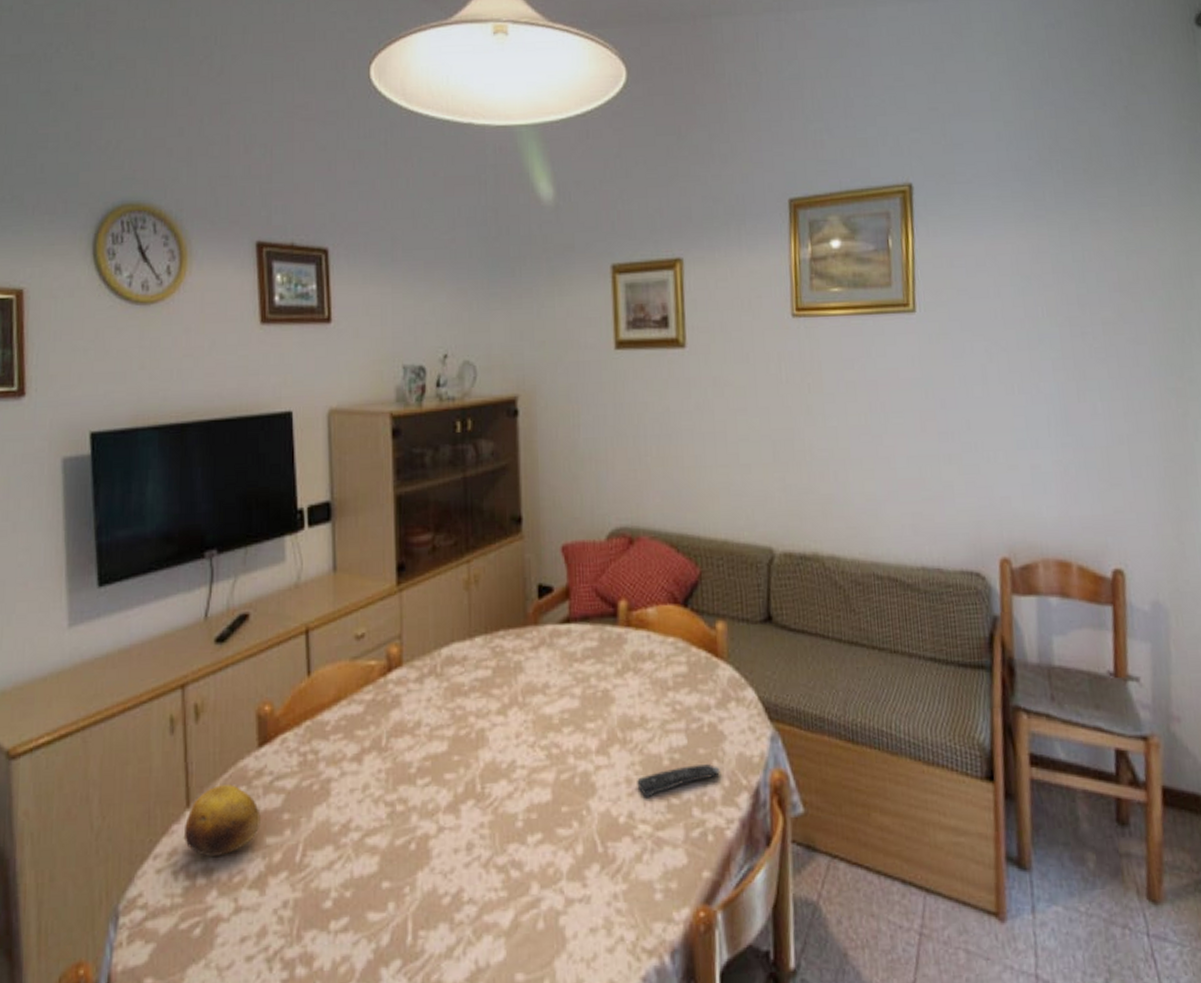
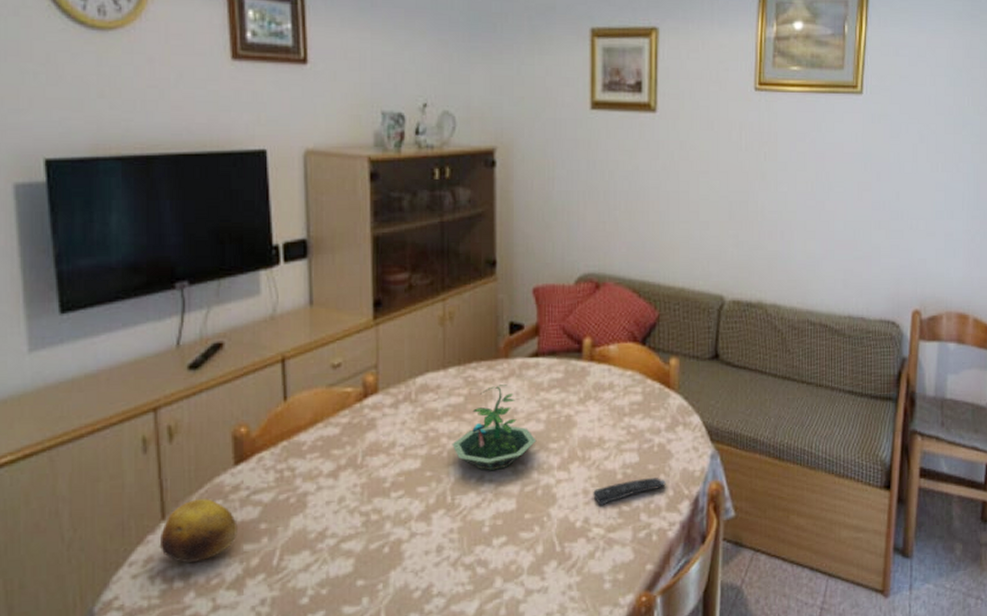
terrarium: none [480,655,572,756] -> present [452,384,537,471]

